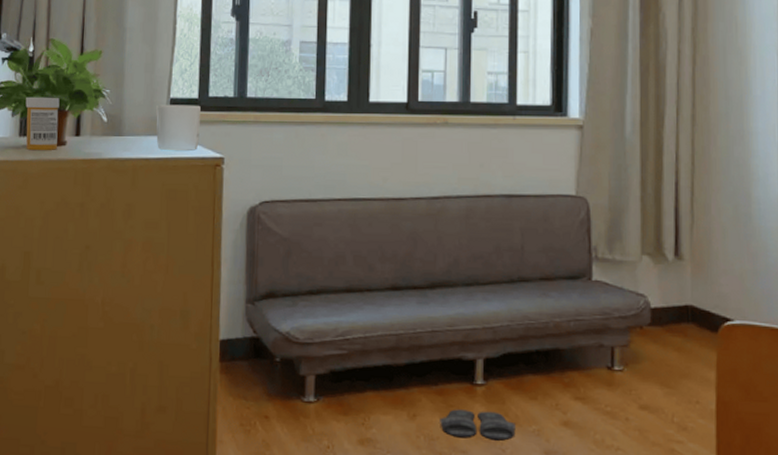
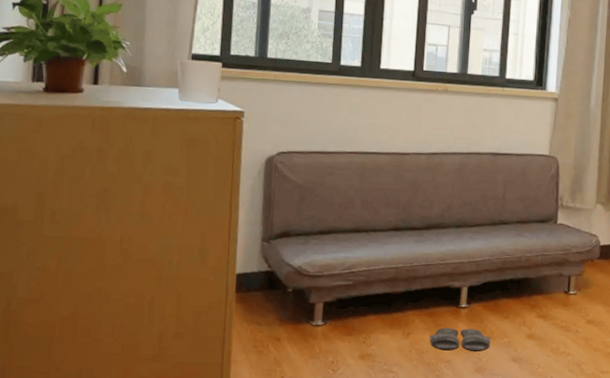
pill bottle: present [25,96,60,150] -> none [39,43,77,97]

